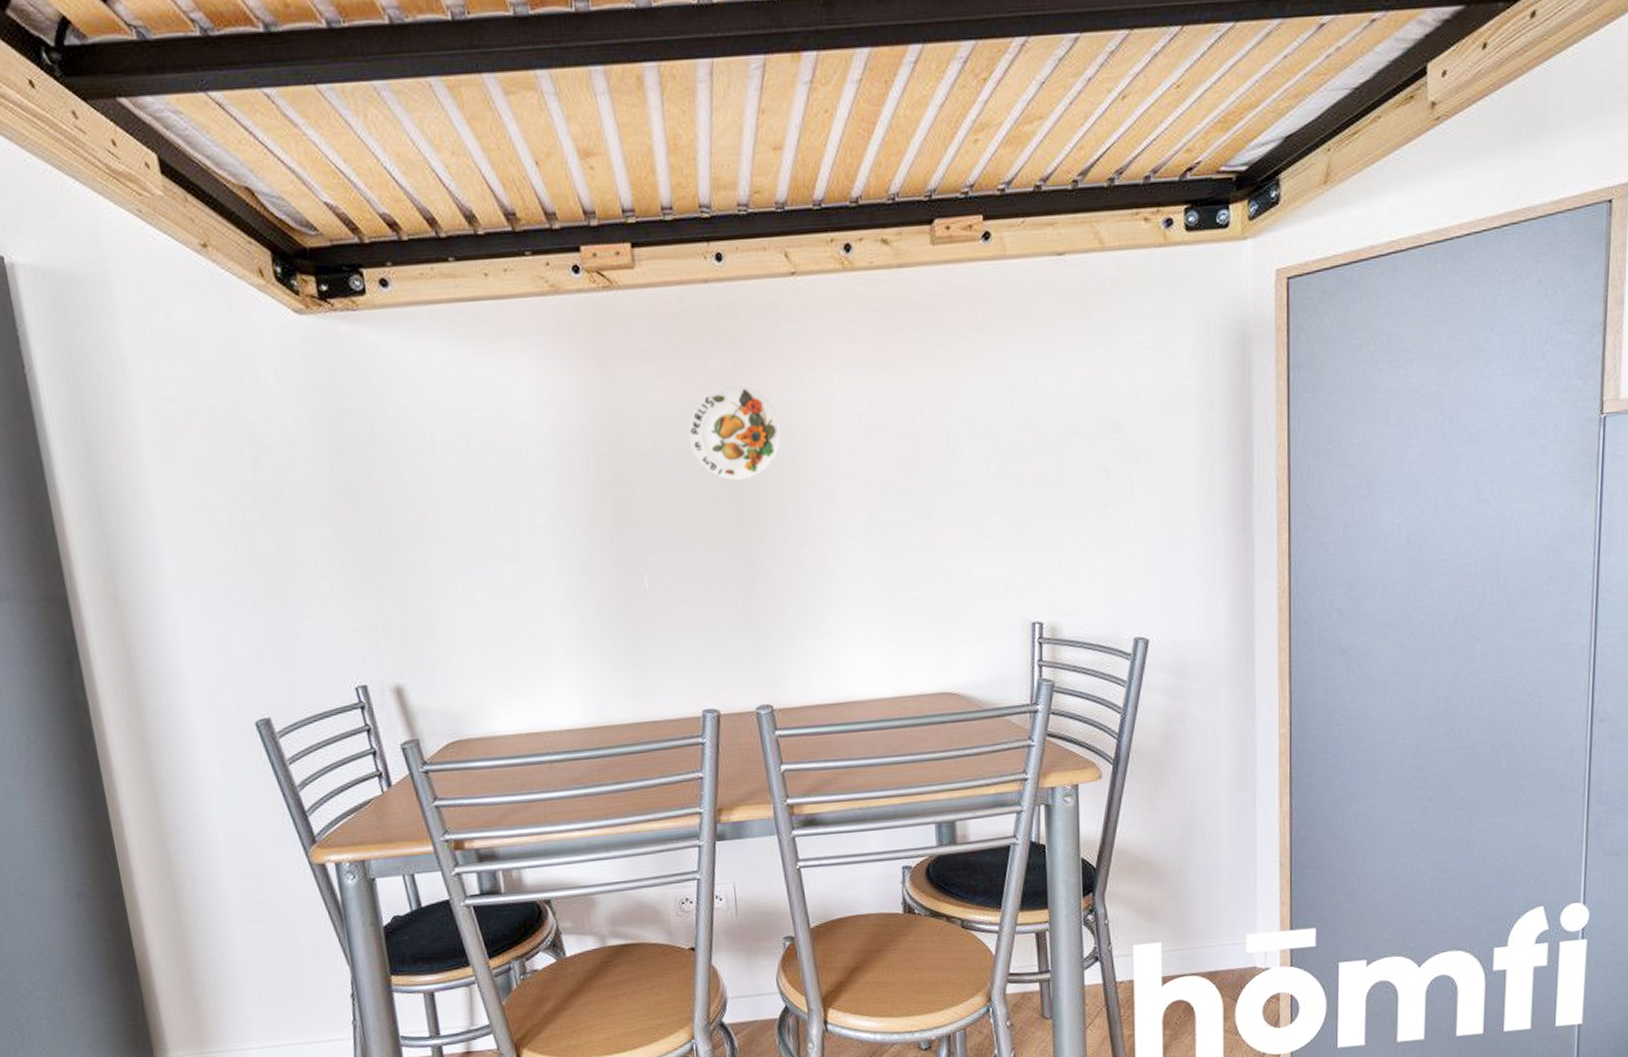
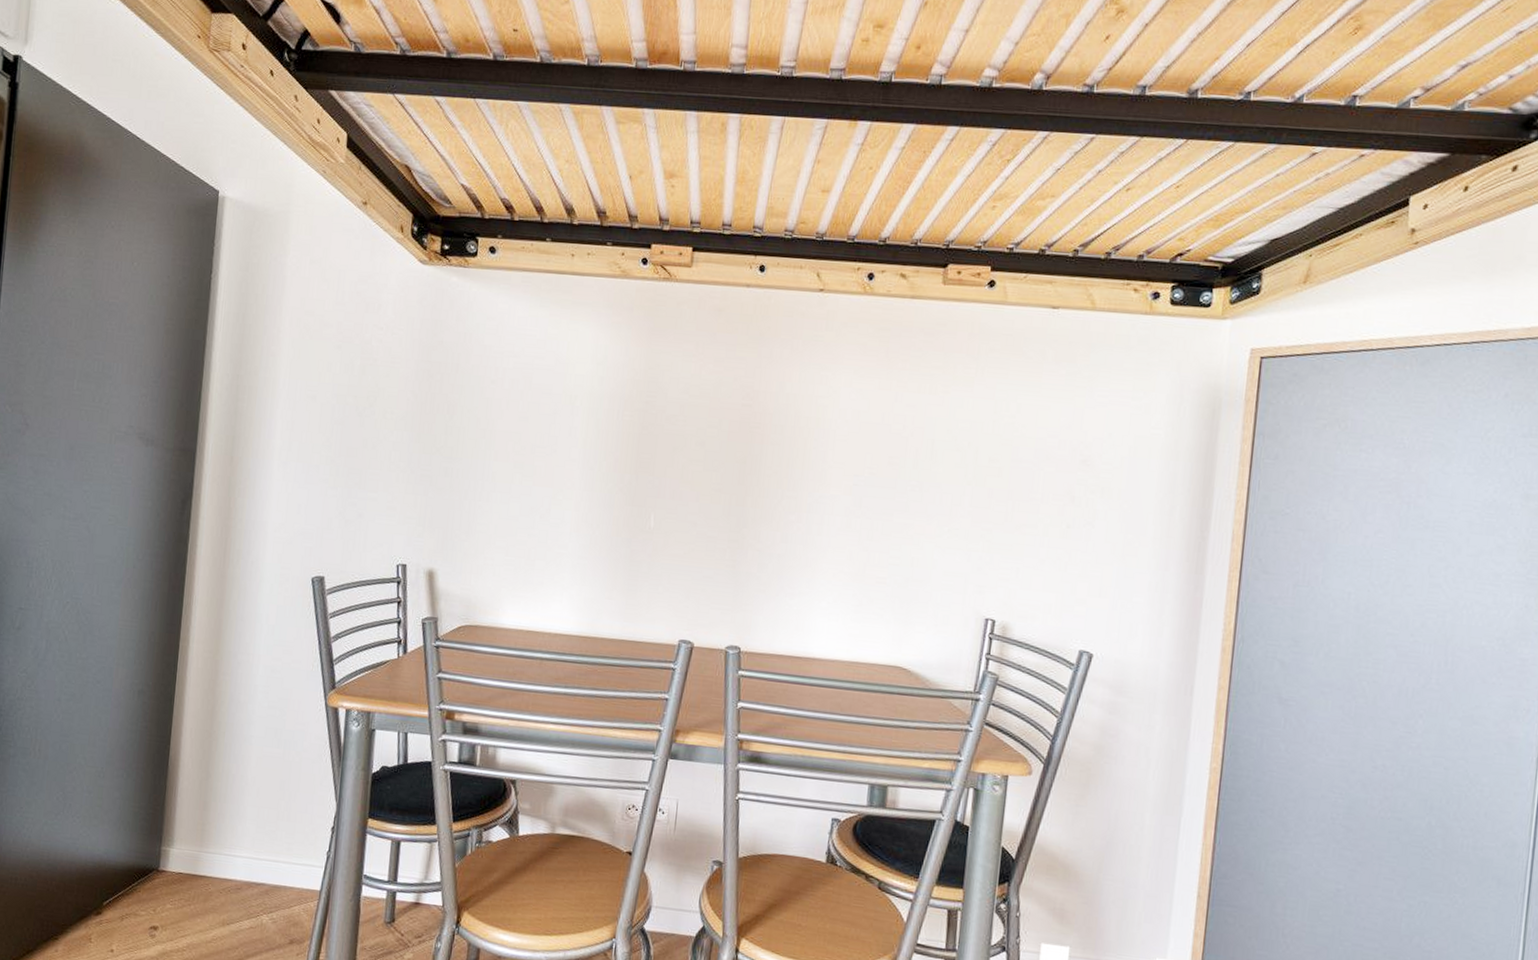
decorative plate: present [688,384,782,481] -> none [710,371,790,451]

